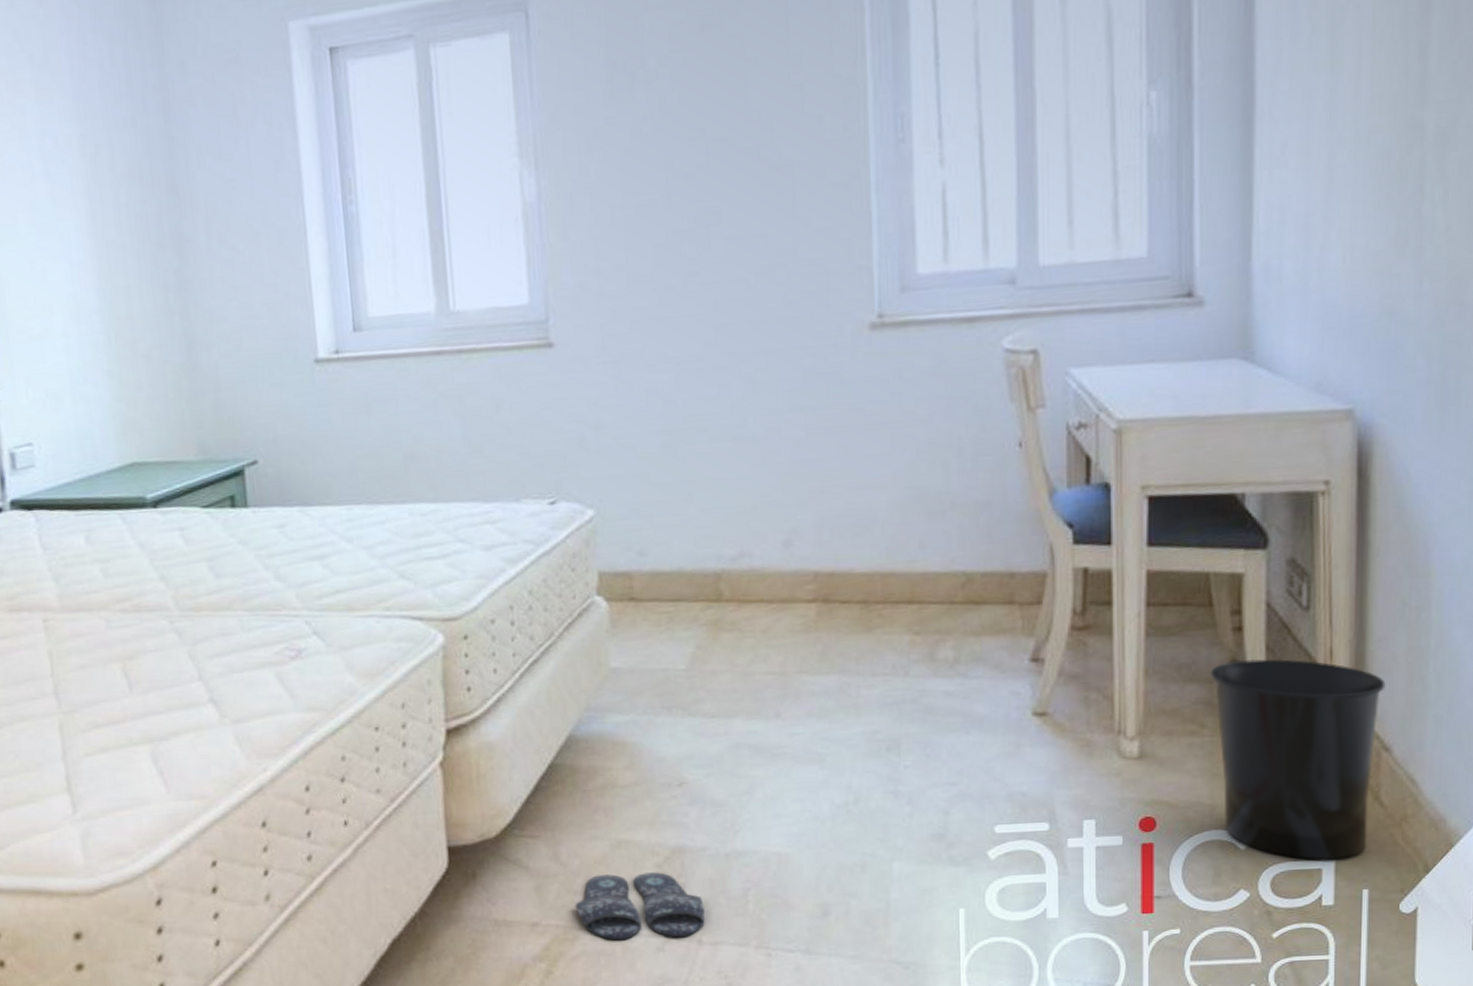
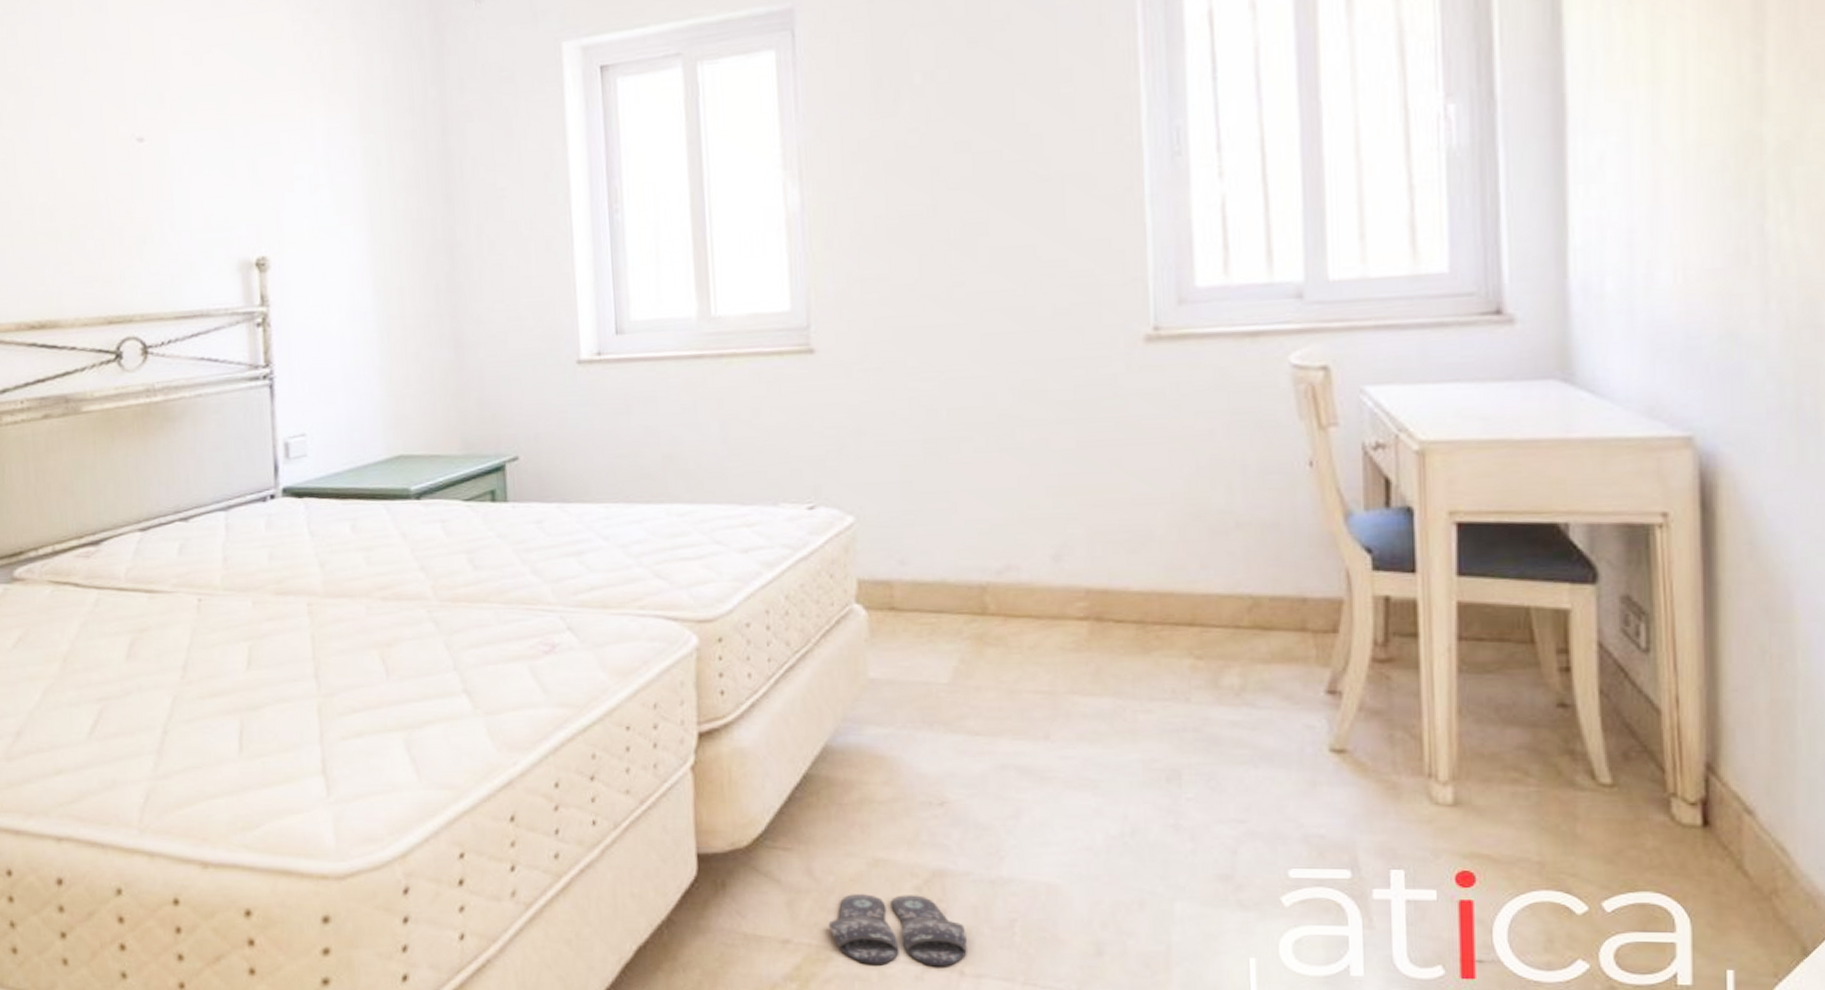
waste bin: present [1210,659,1386,860] -> none [1535,704,1745,933]

